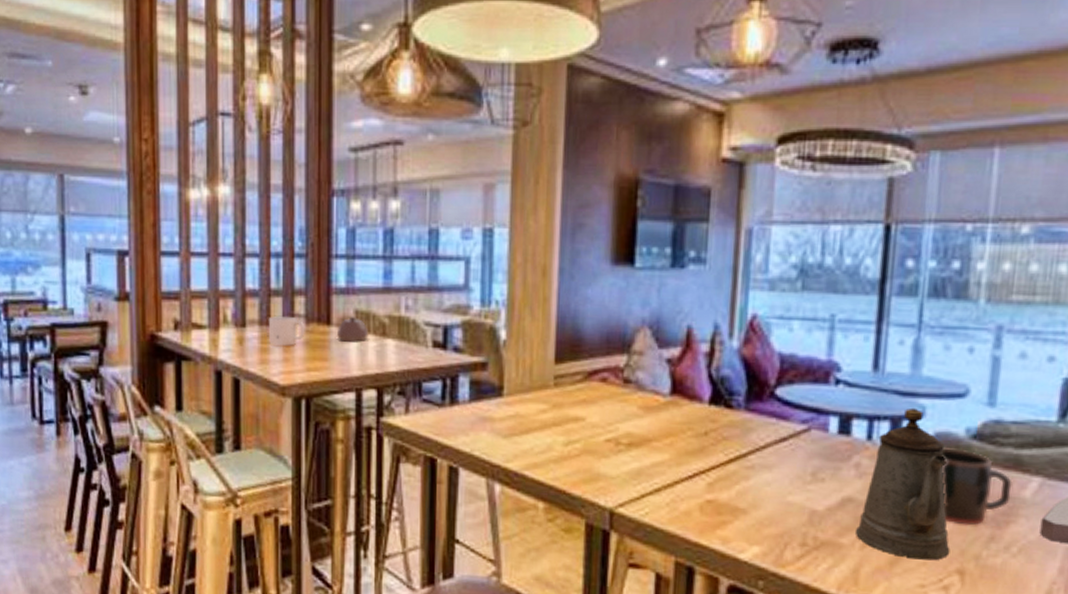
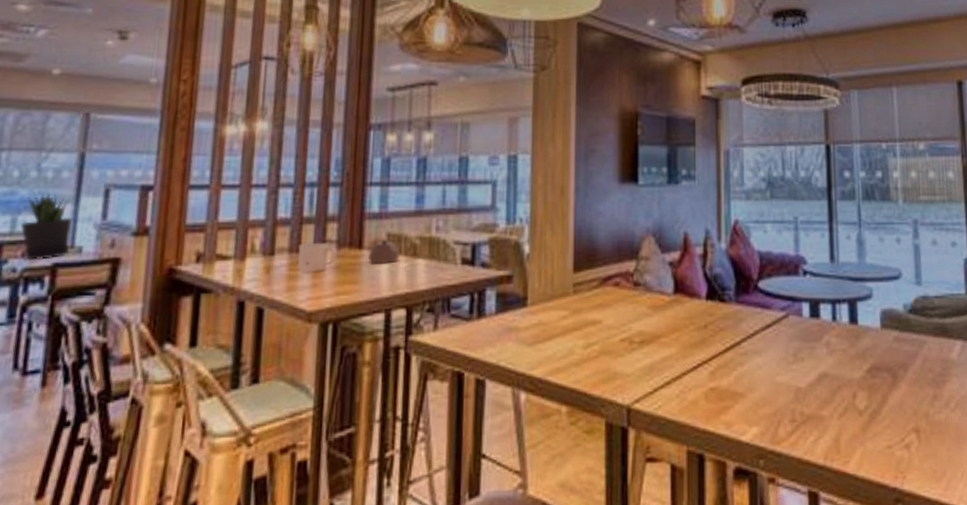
planter: none [20,254,64,320] -> present [21,192,73,260]
coffee pot: present [856,407,950,560] -> none [833,290,906,423]
mug: present [940,448,1012,524] -> none [888,322,943,387]

